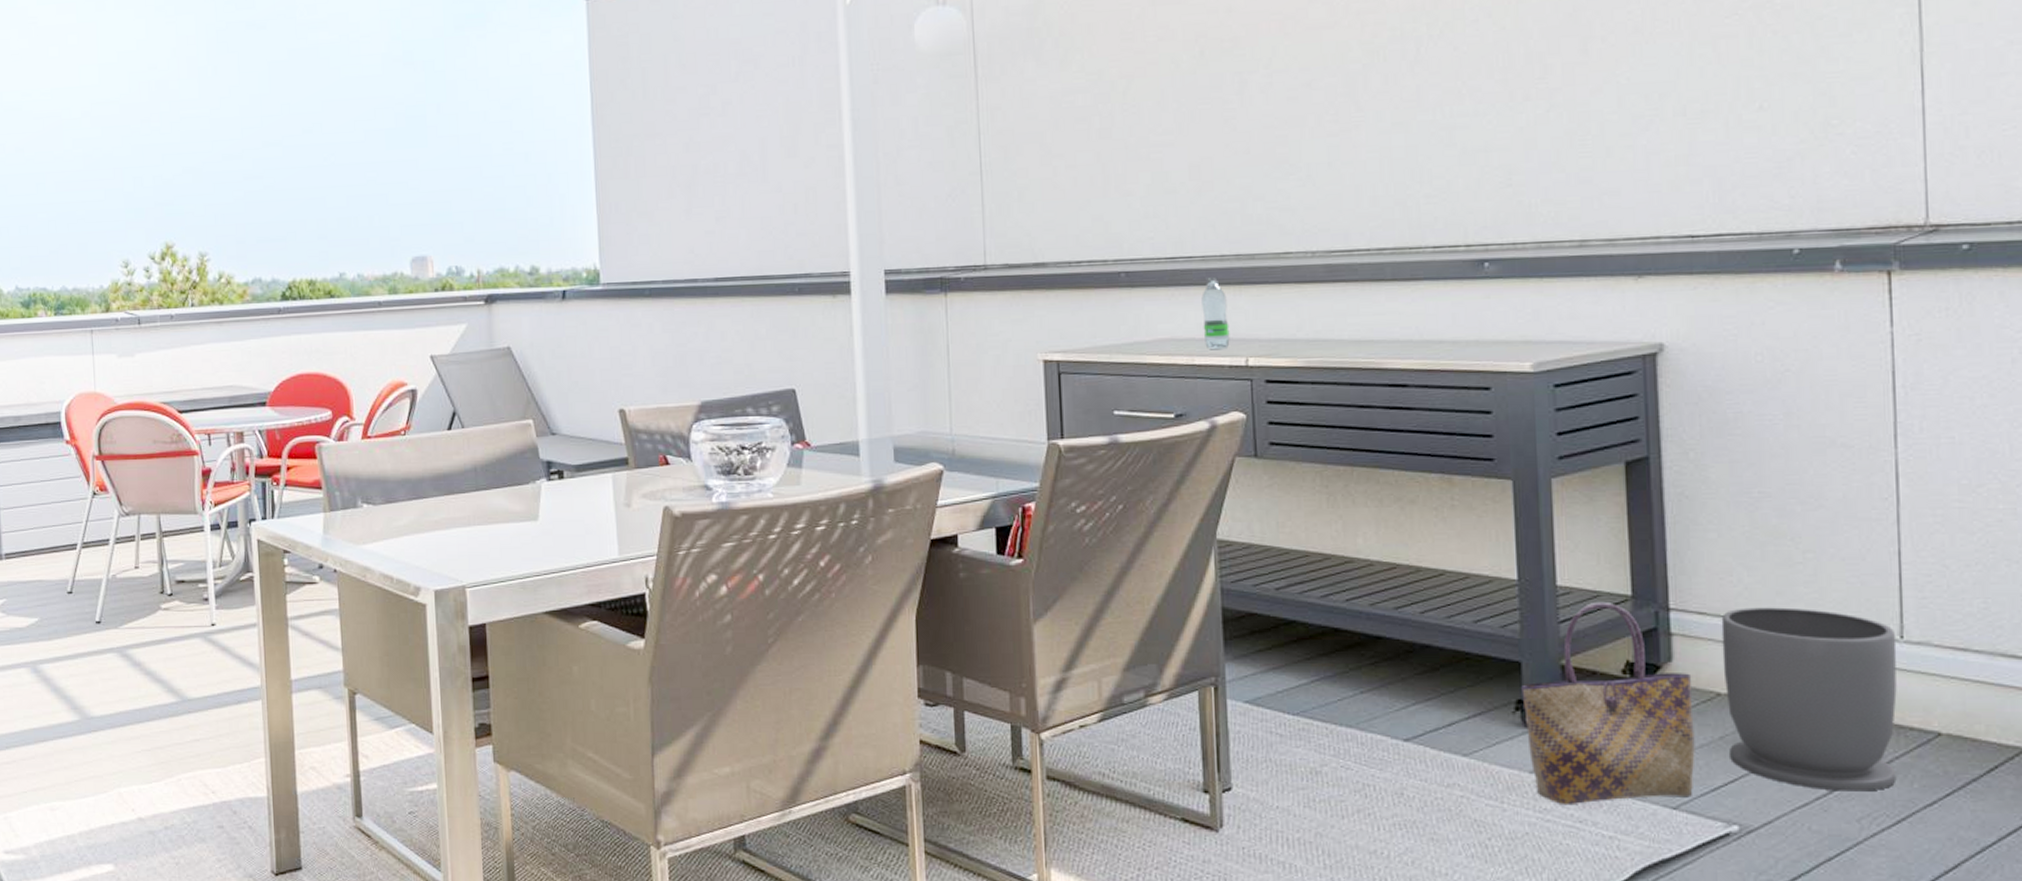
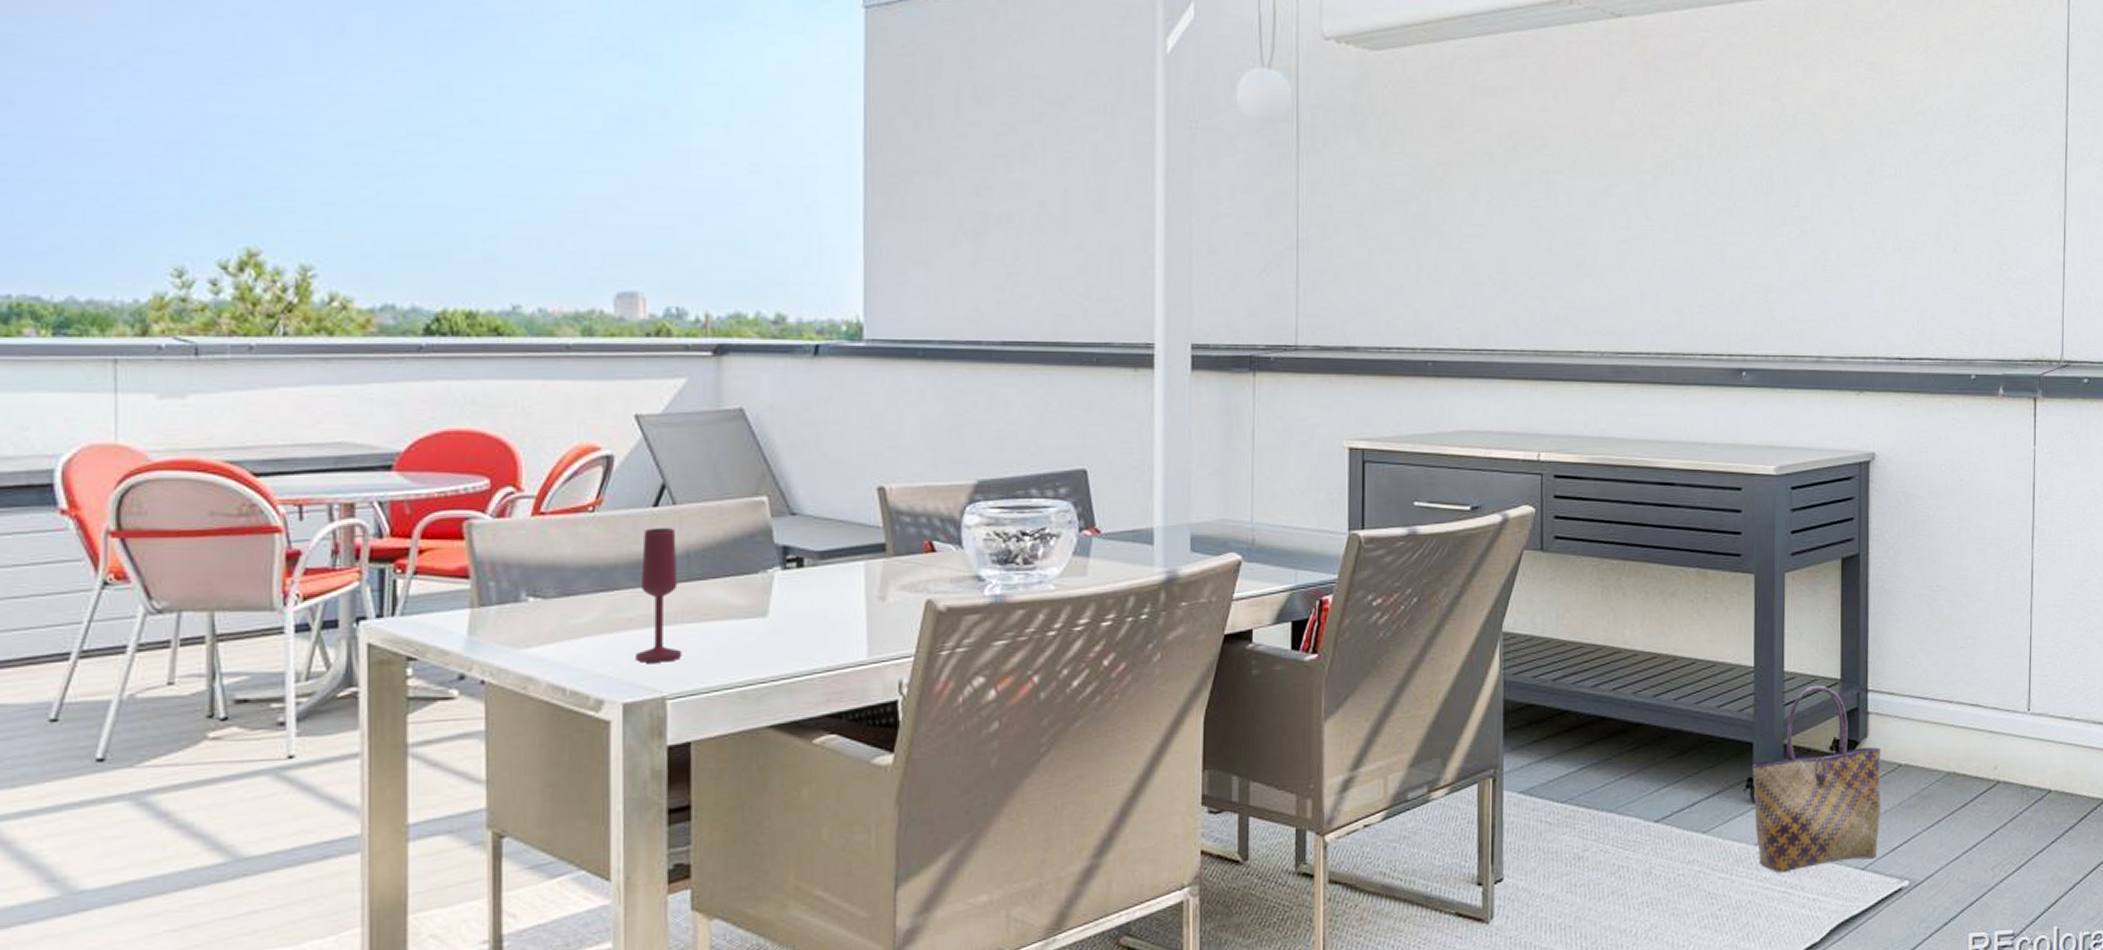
wine glass: none [441,447,476,557] -> present [636,528,683,663]
bottle: present [1201,278,1230,350] -> none [1501,372,1525,444]
planter pot: present [1721,607,1897,792] -> none [1904,686,2025,845]

